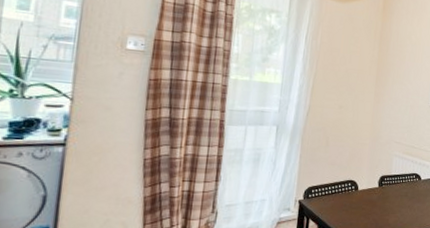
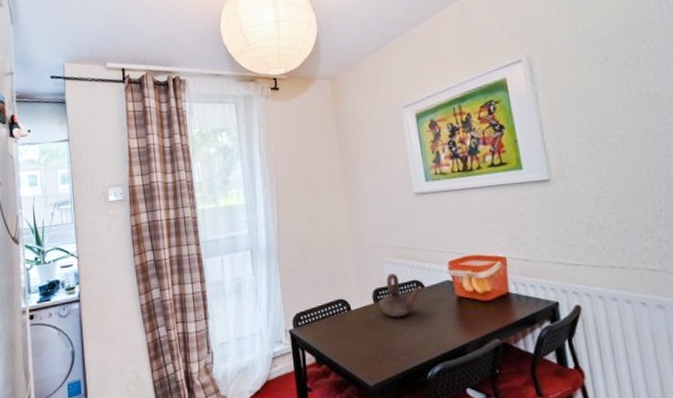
teapot: none [381,165,417,201] -> present [378,273,419,318]

